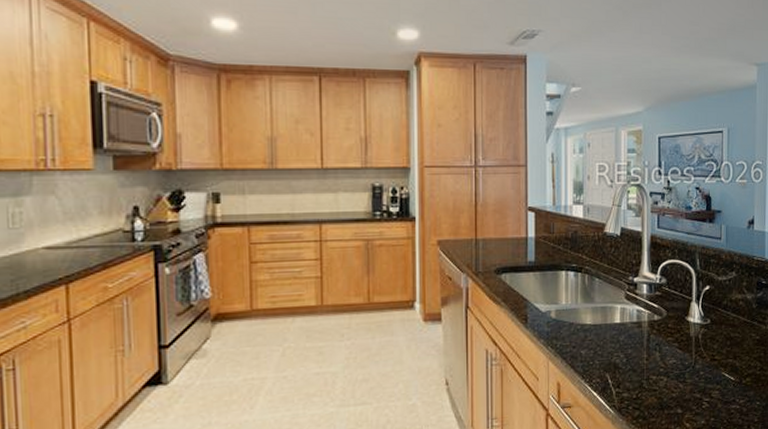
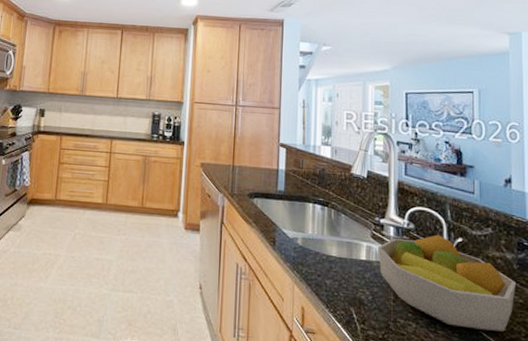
fruit bowl: none [632,285,755,373] -> present [378,235,517,332]

